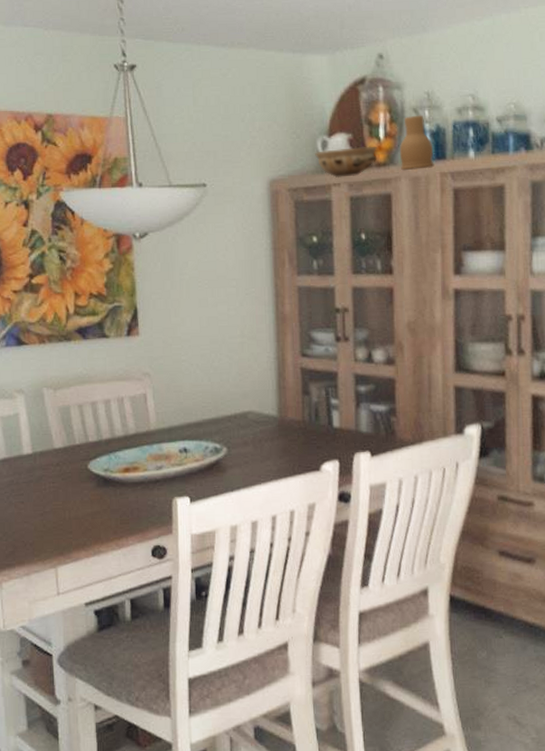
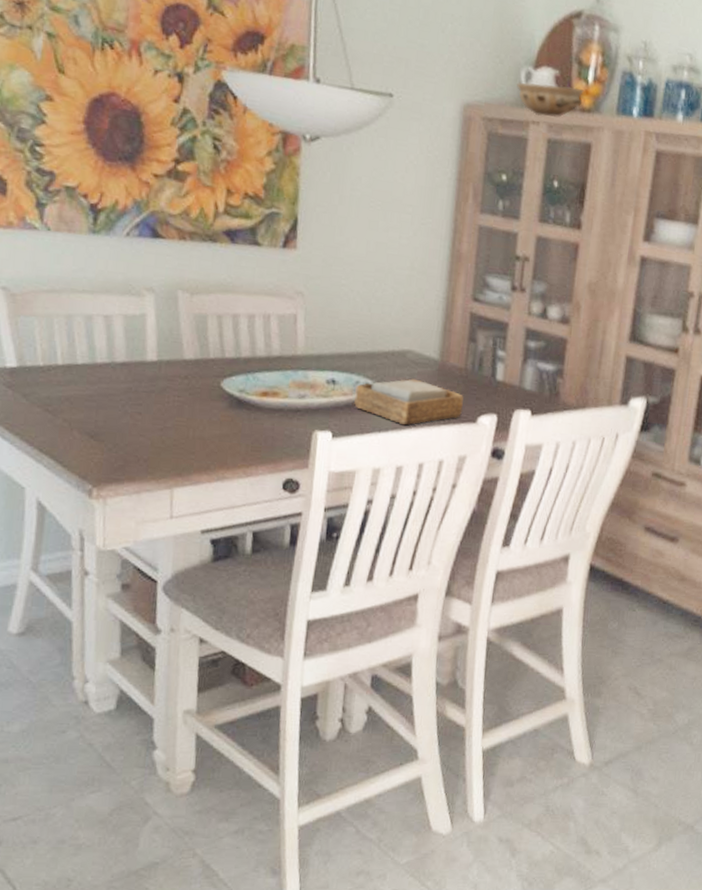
napkin holder: none [206,437,307,482] -> present [354,378,464,426]
pitcher: present [399,115,434,171] -> none [605,63,642,124]

